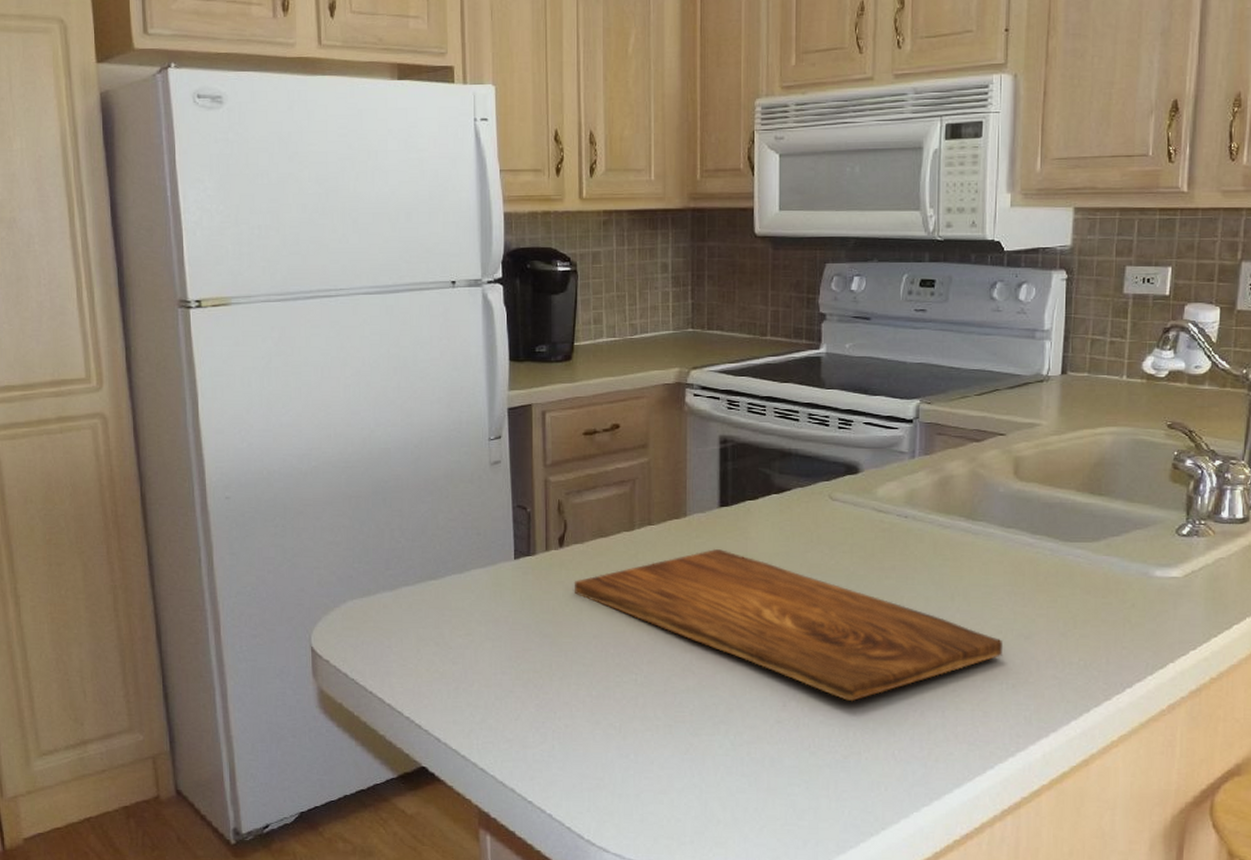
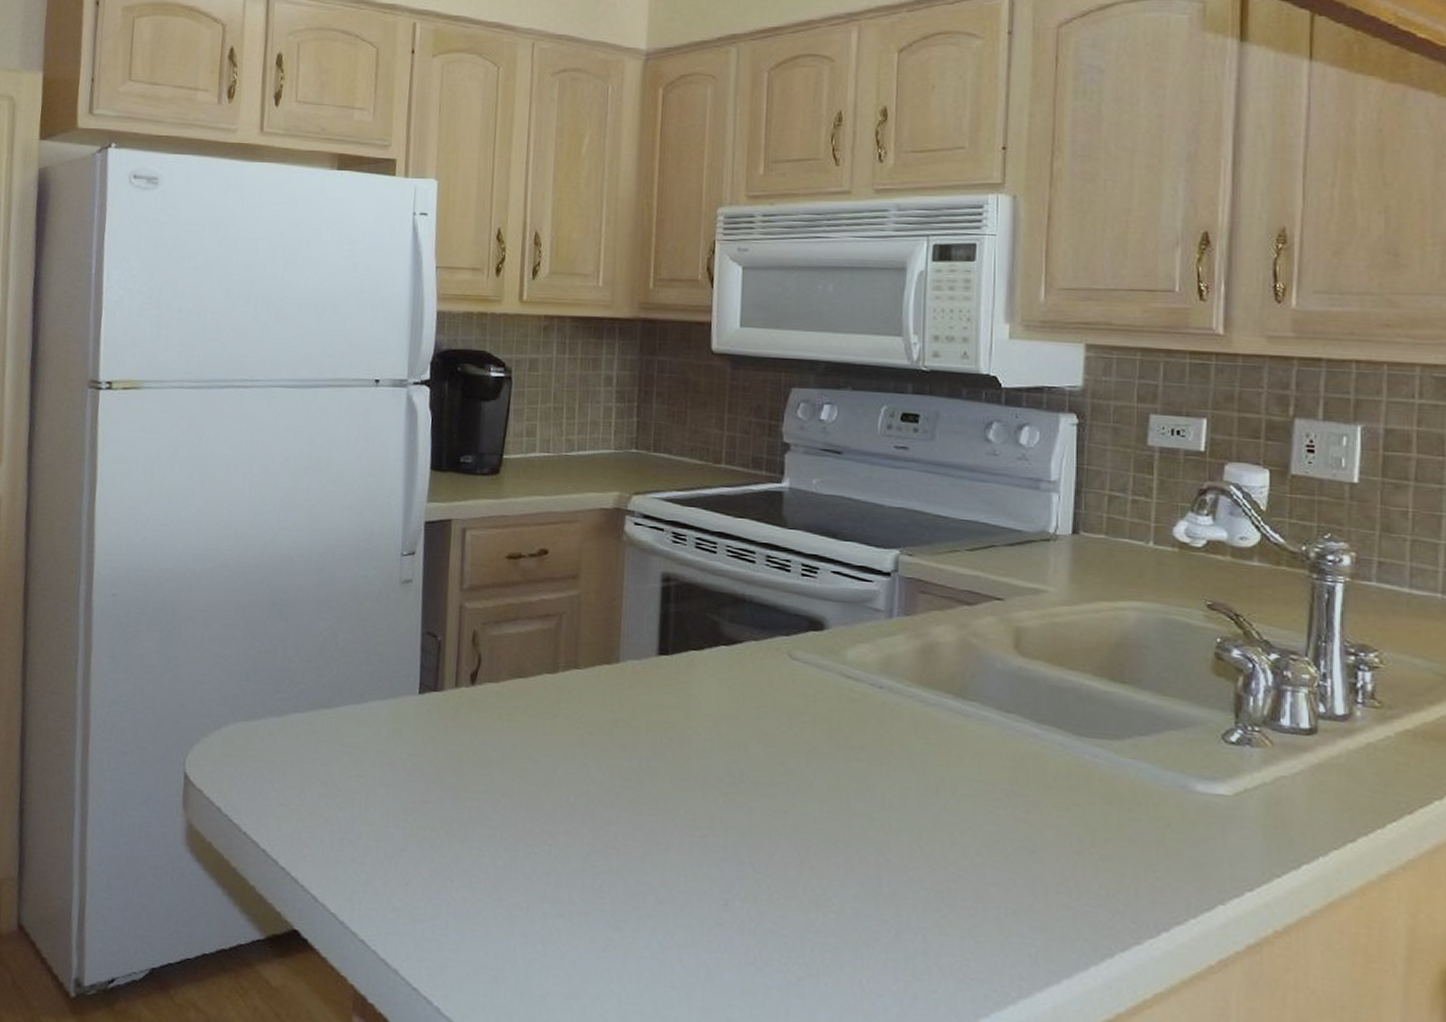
cutting board: present [574,548,1004,702] -> none [484,703,1002,910]

